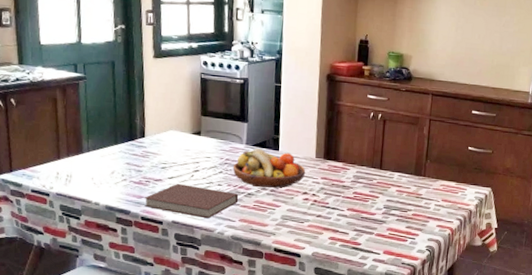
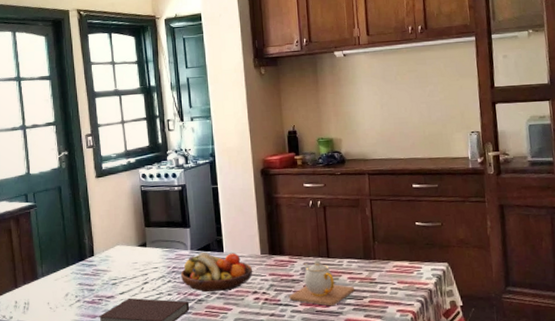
teapot: none [338,169,402,215] -> present [289,259,355,307]

